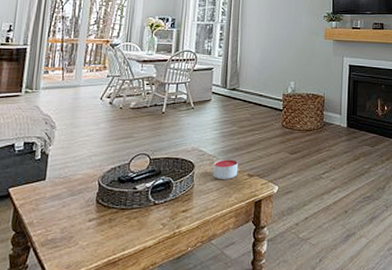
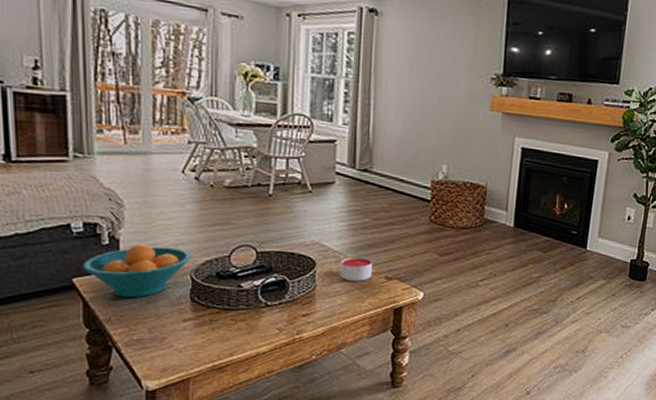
fruit bowl: none [18,157,101,203] -> present [82,244,191,298]

